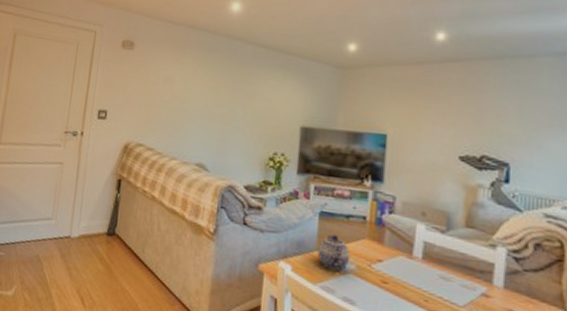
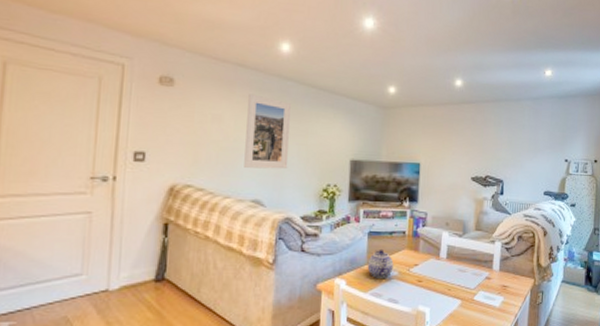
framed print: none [190,55,239,134] -> present [244,94,291,170]

